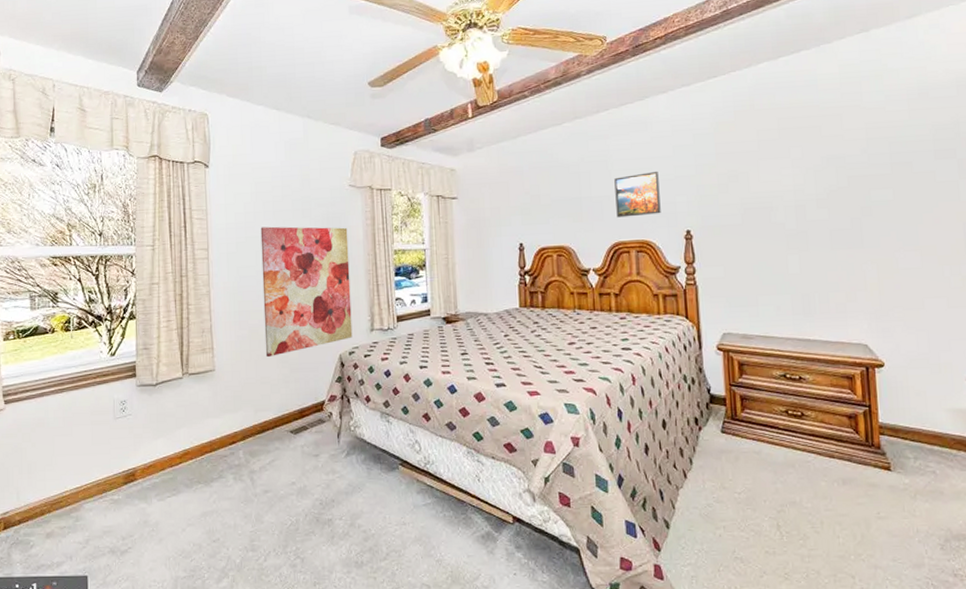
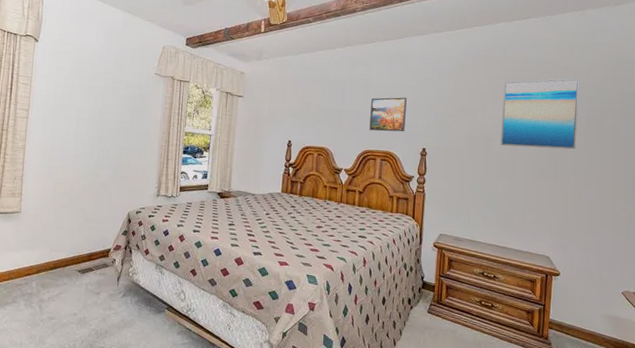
wall art: present [260,226,353,358] -> none [66,98,149,208]
wall art: none [778,117,883,213] -> present [500,78,580,150]

